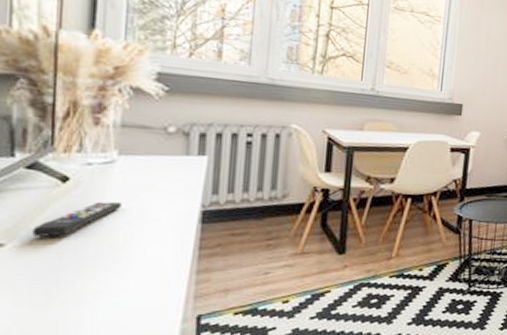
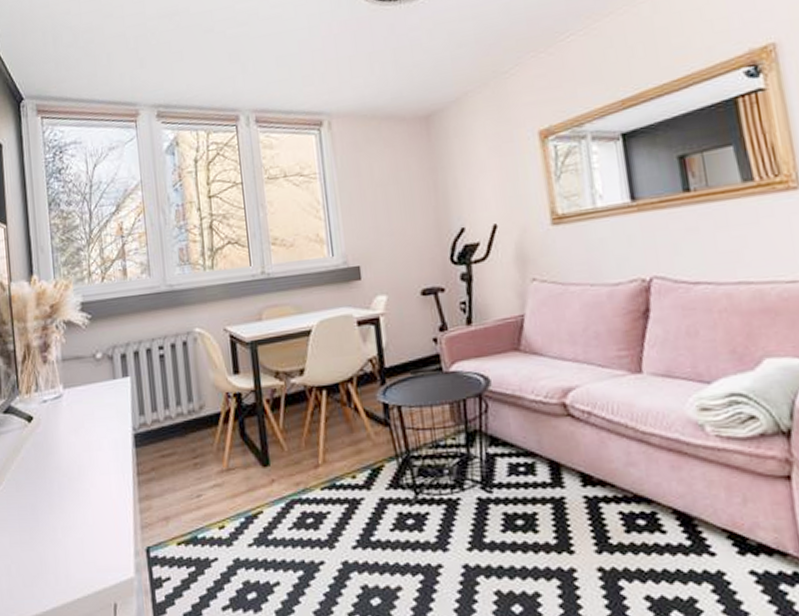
remote control: present [32,201,122,238] -> none [14,435,72,478]

